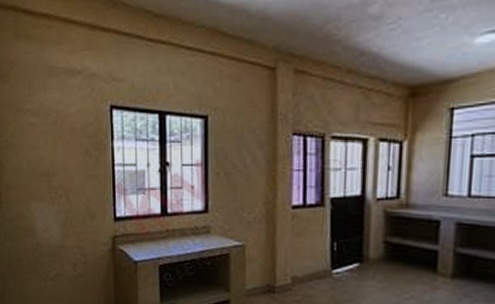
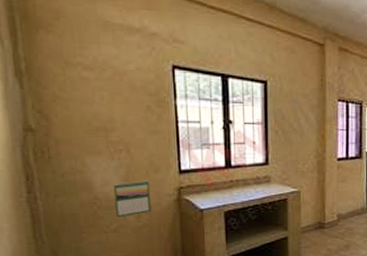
calendar: none [53,227,87,266] -> present [114,180,151,218]

